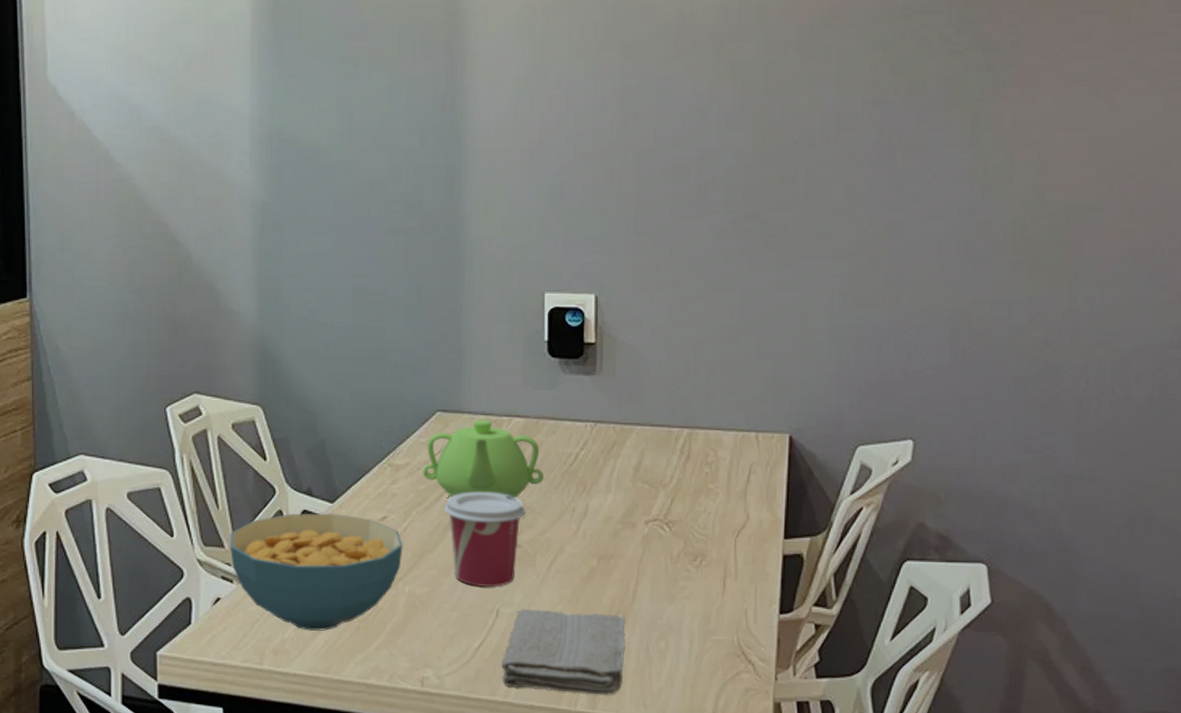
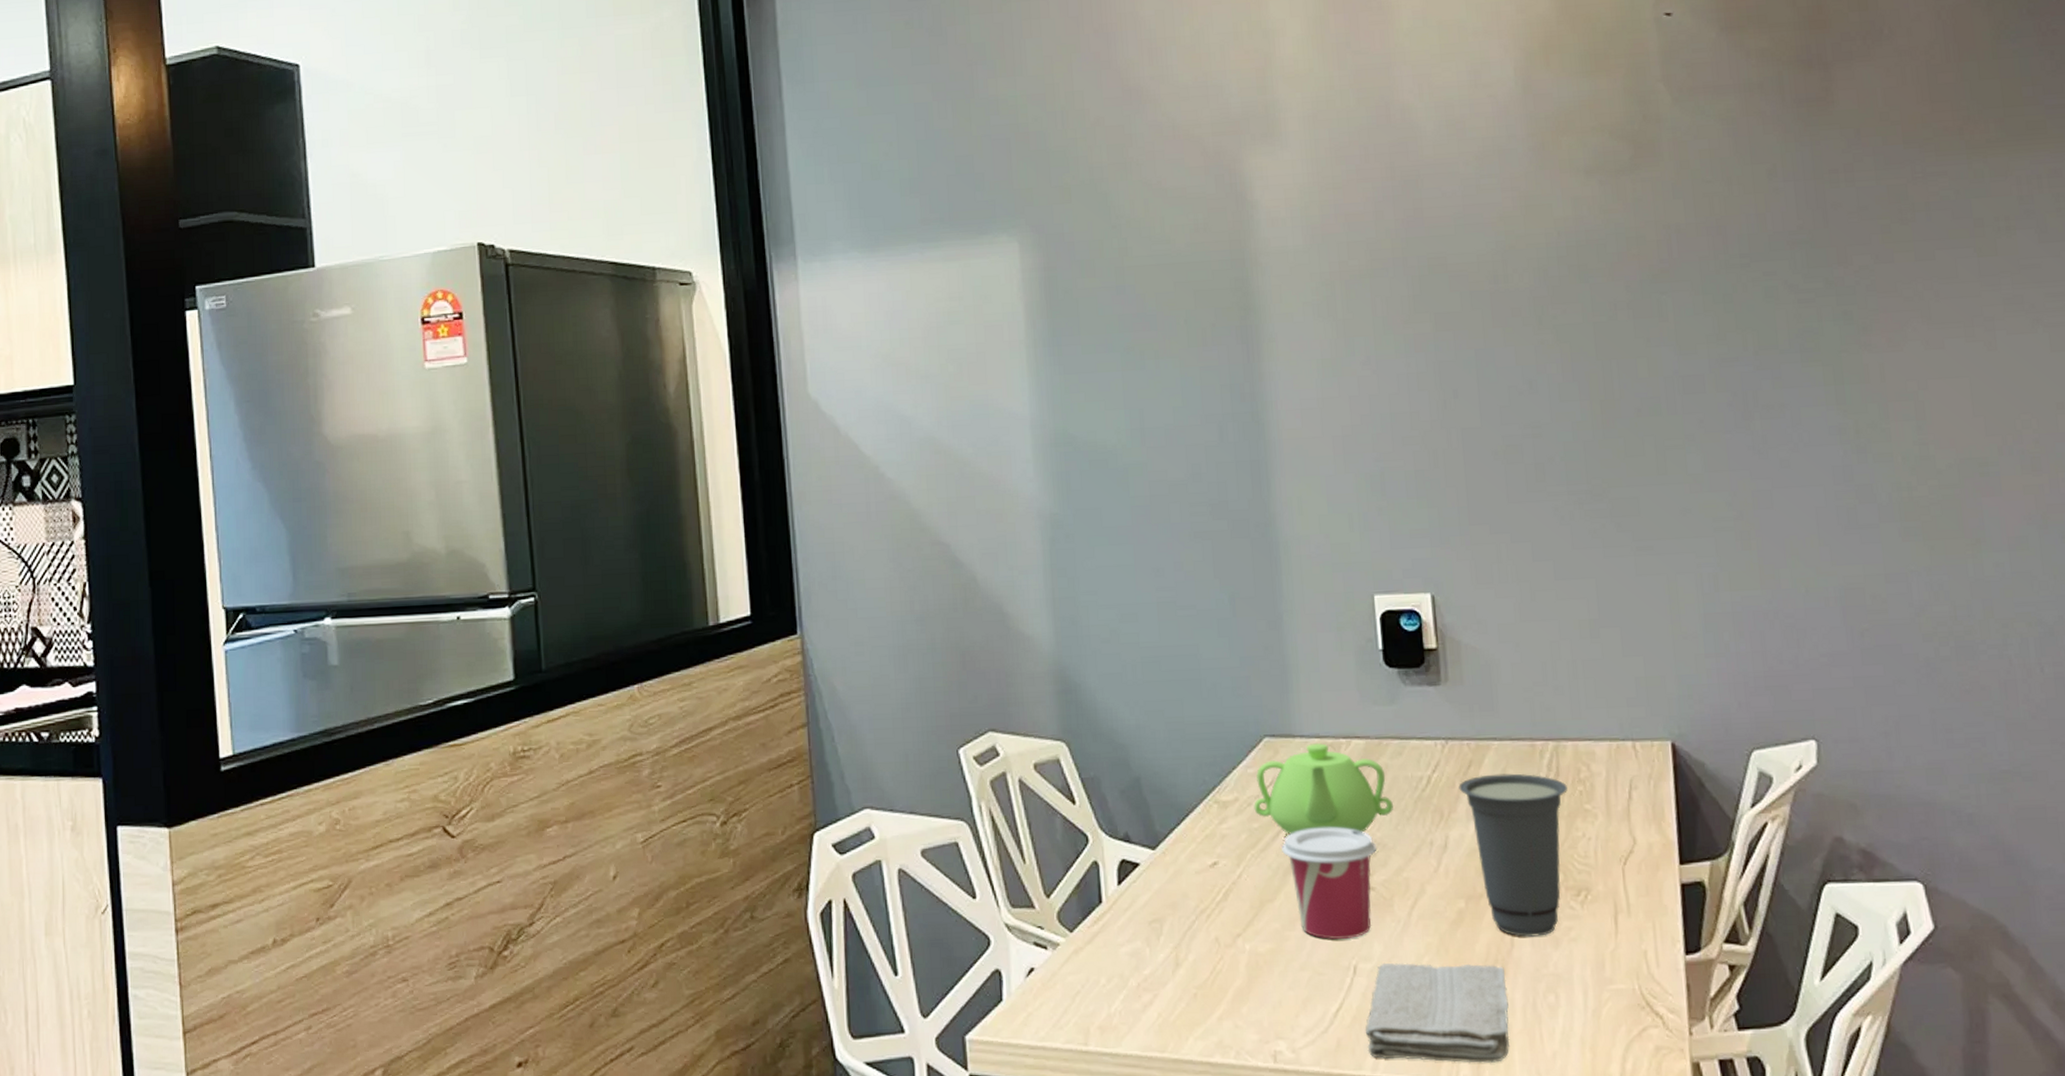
cereal bowl: present [229,513,403,632] -> none [1039,861,1239,1003]
cup: none [602,454,695,593] -> present [1458,773,1567,937]

